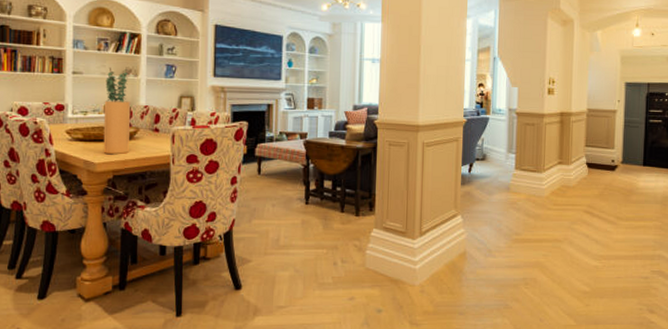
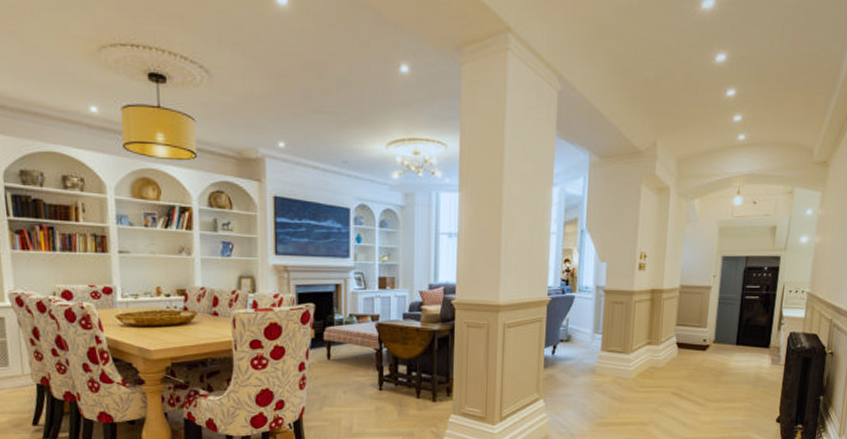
vase: present [103,67,131,155] -> none [156,245,187,341]

